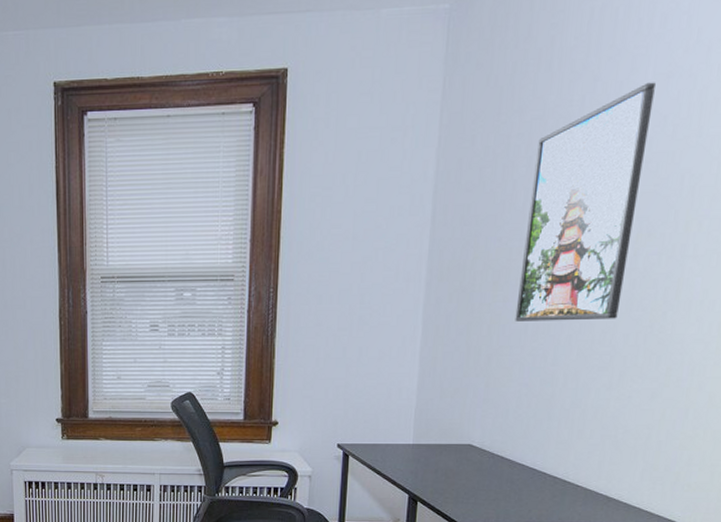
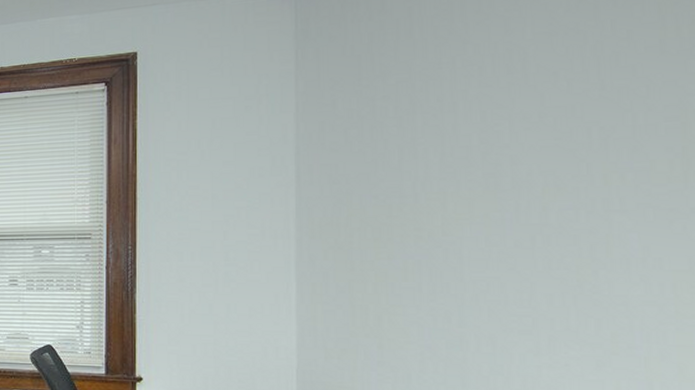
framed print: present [515,82,656,321] -> none [404,41,538,279]

